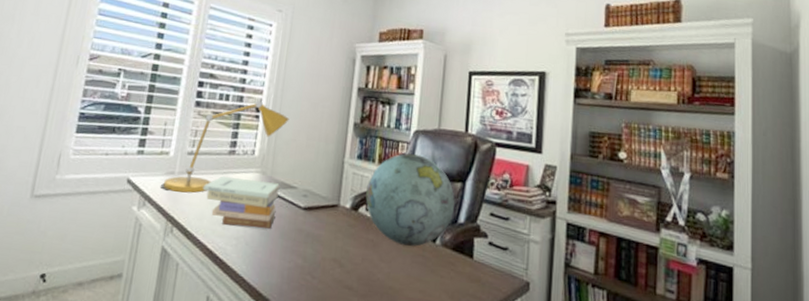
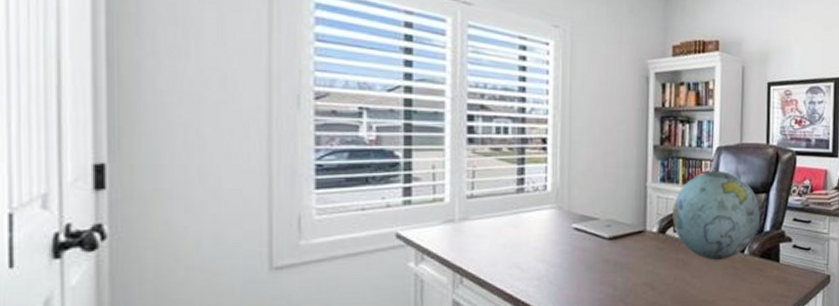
desk lamp: present [161,100,290,194] -> none [440,131,582,240]
books: present [202,176,280,229] -> none [491,217,581,267]

